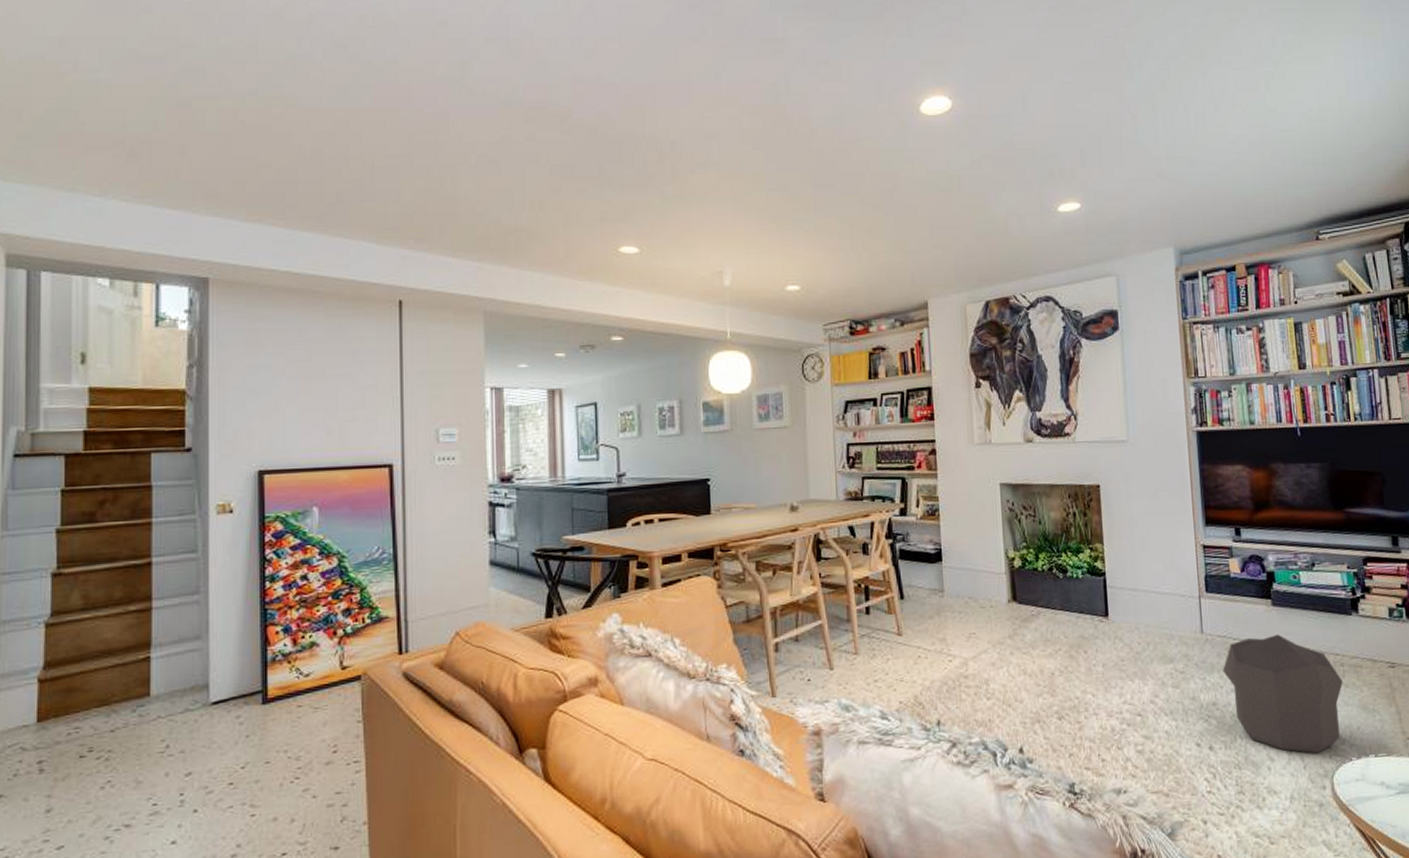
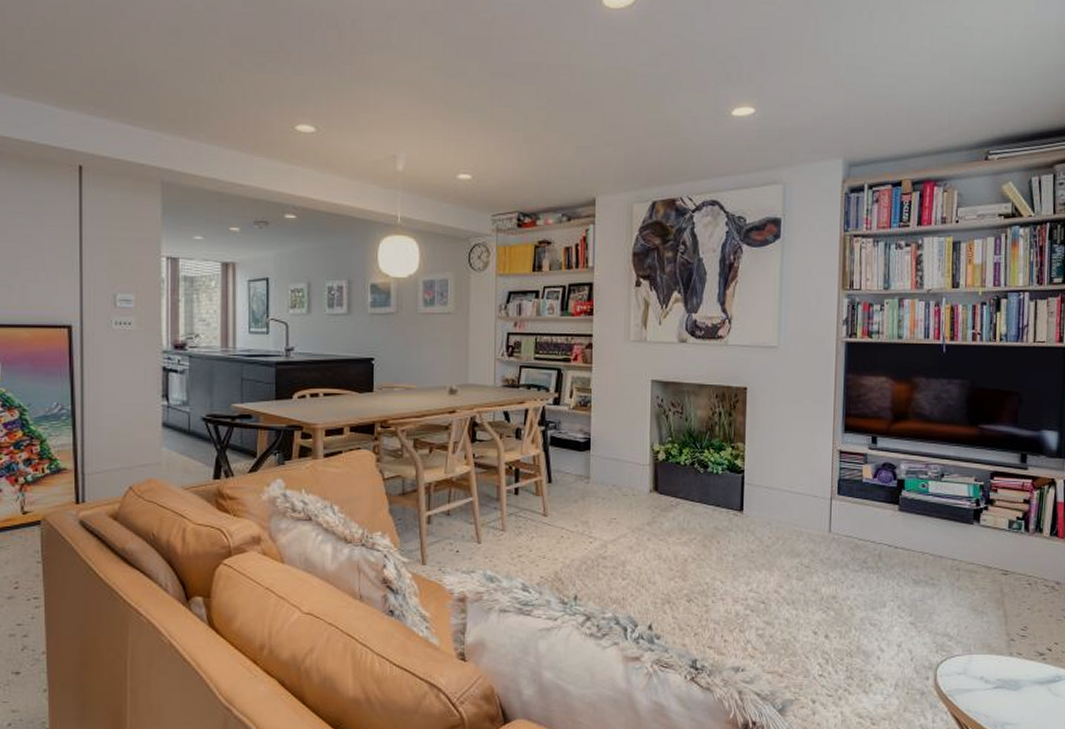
pouf: present [1222,634,1343,754] -> none [845,537,957,648]

